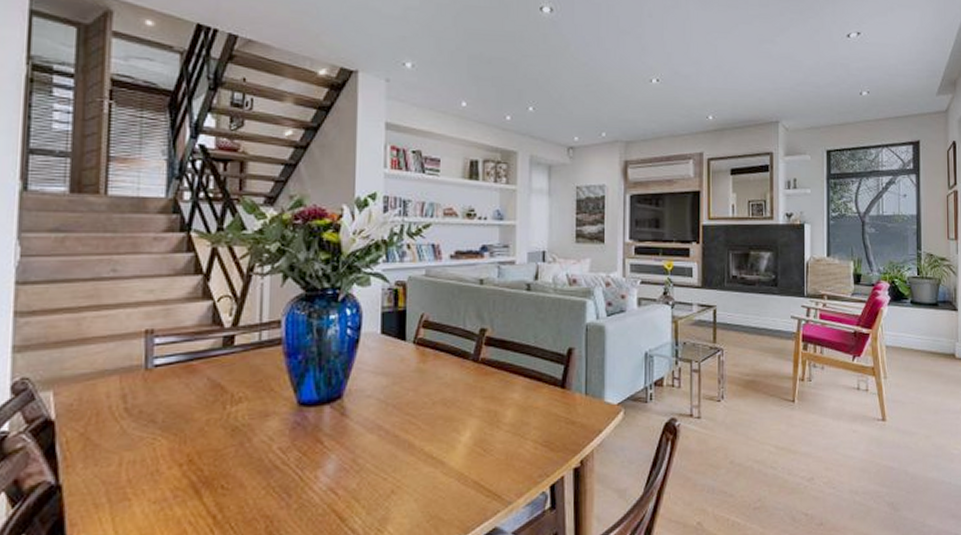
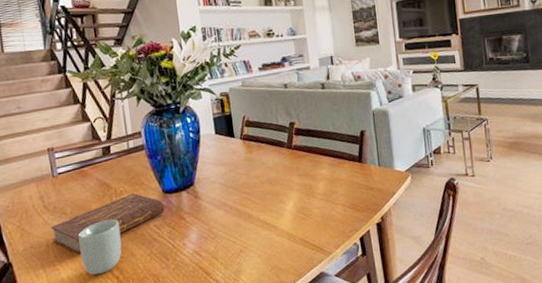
book: none [129,401,298,479] -> present [51,193,165,254]
cup: none [166,435,229,510] -> present [78,219,122,275]

